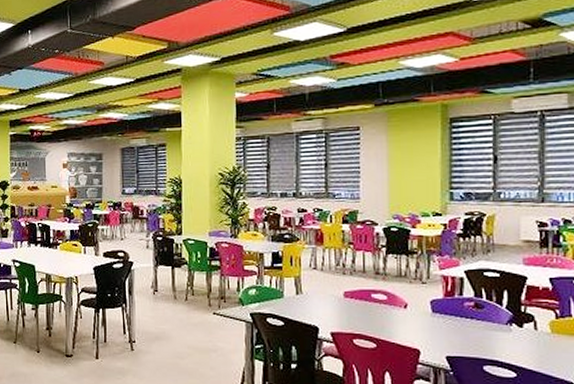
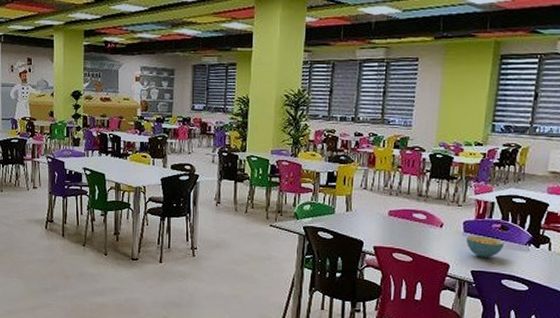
cereal bowl: none [435,316,480,342] -> present [466,235,504,259]

